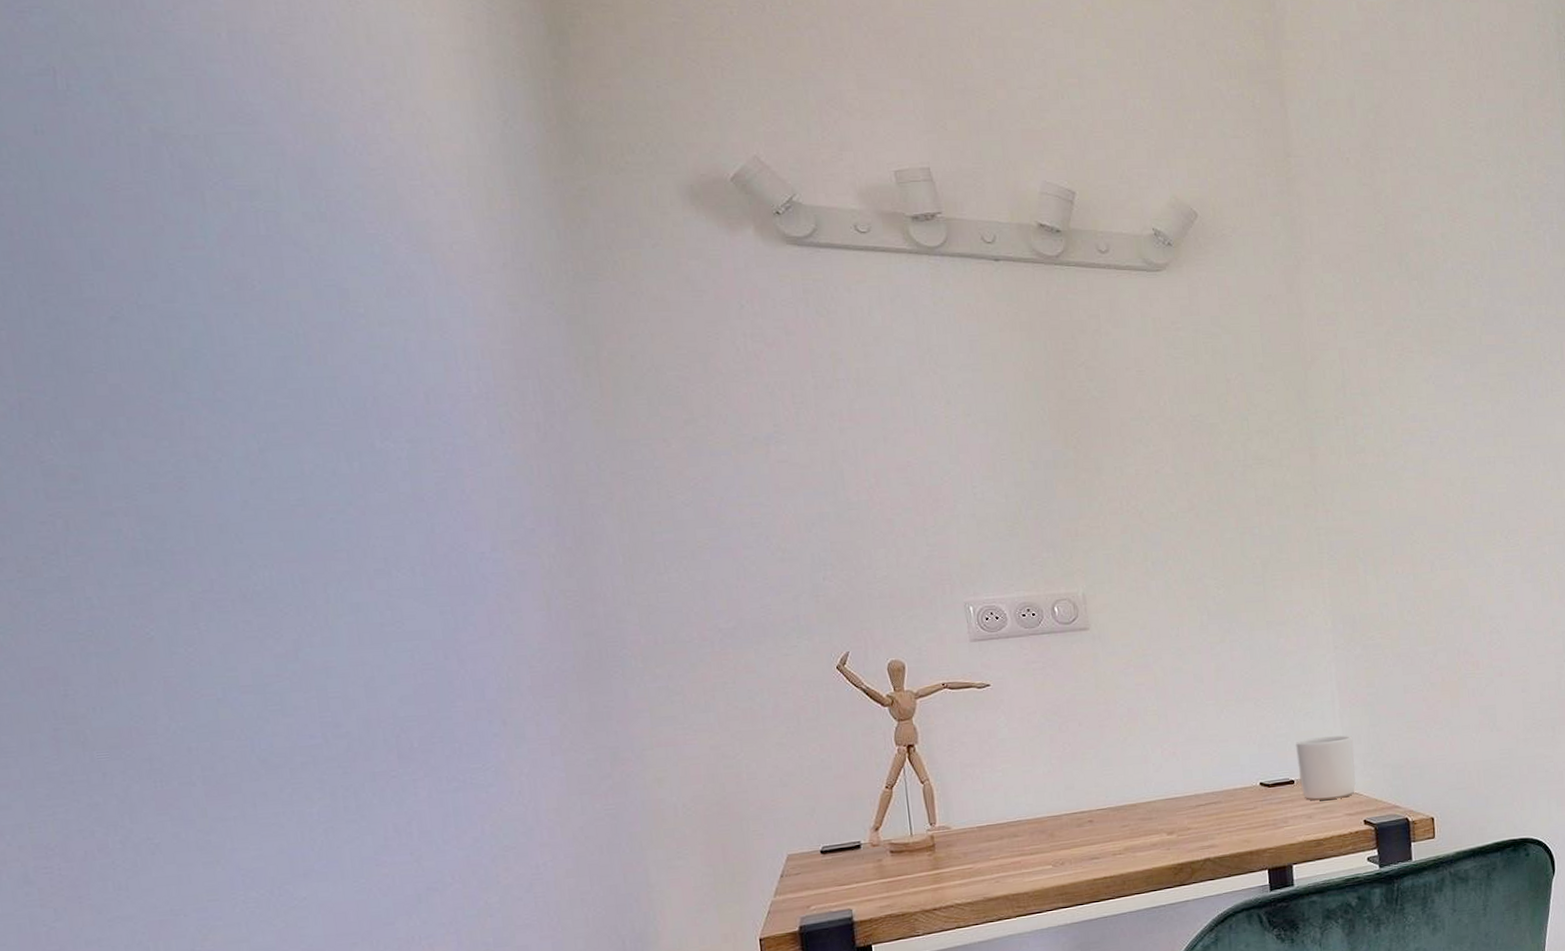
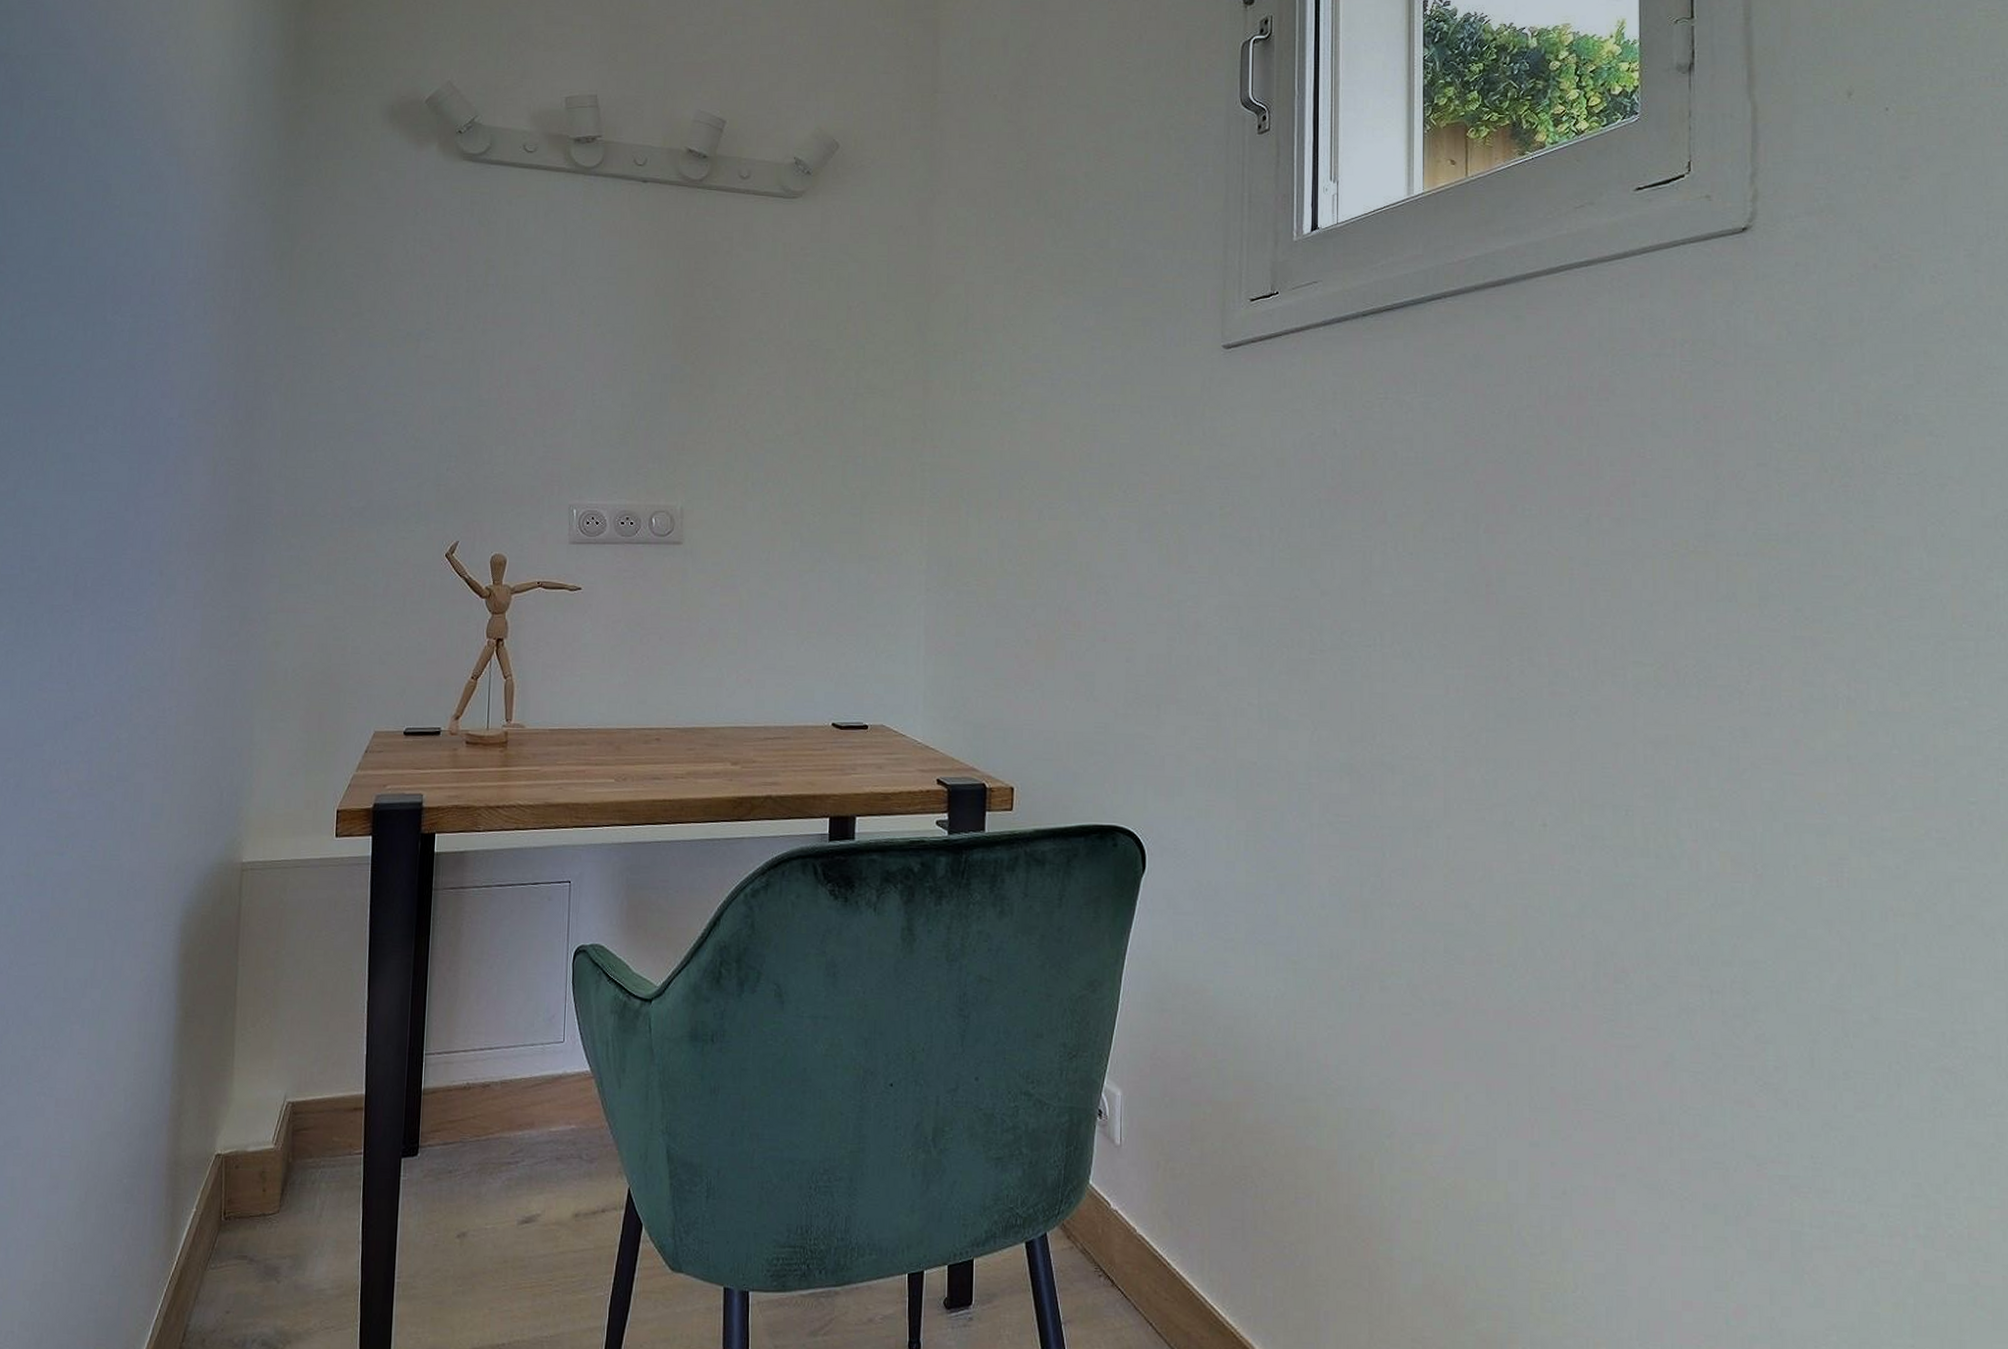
mug: present [1296,735,1356,801] -> none [873,683,935,752]

